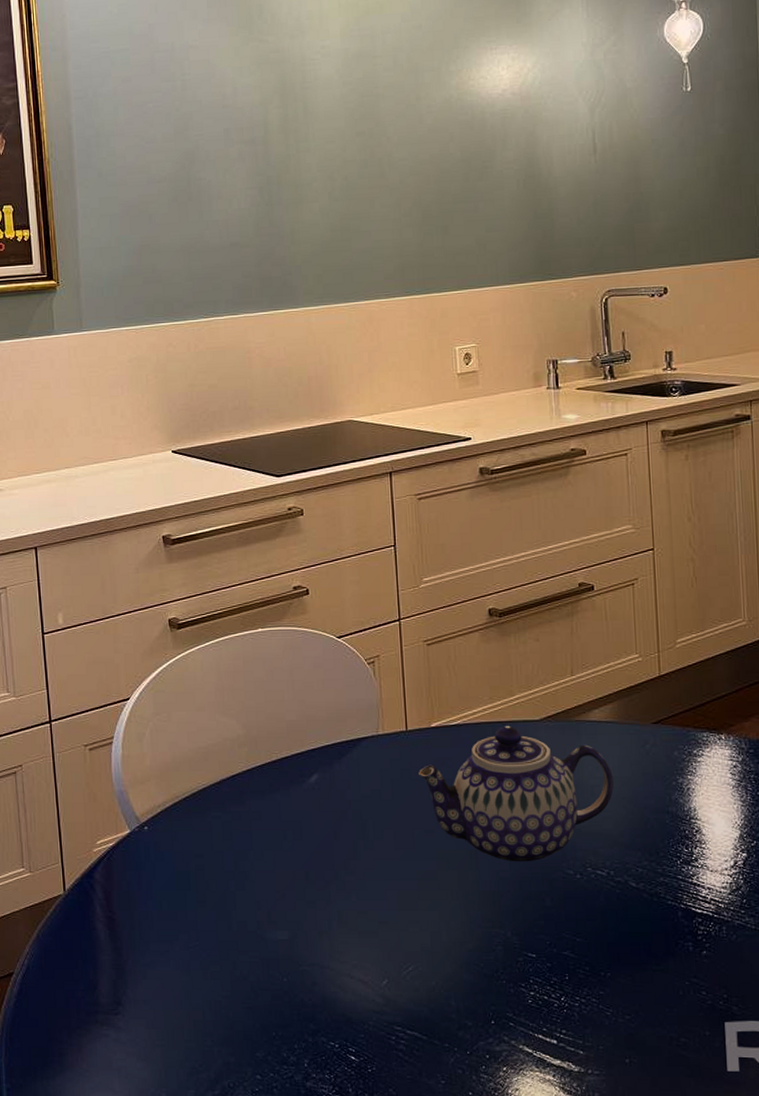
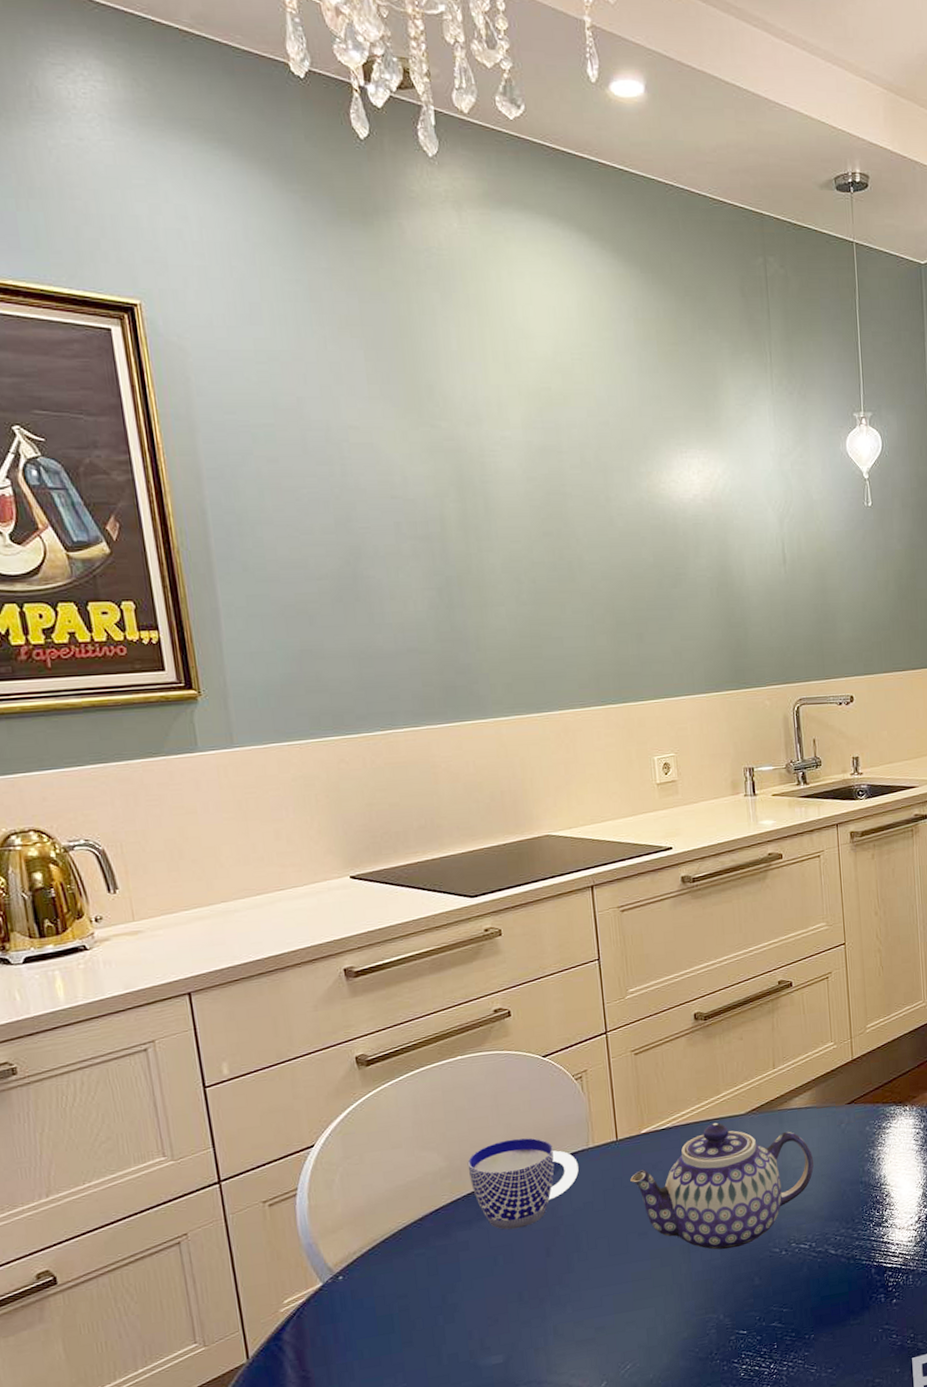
cup: none [263,716,368,806] -> present [467,1138,579,1230]

